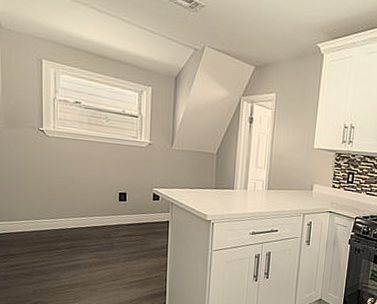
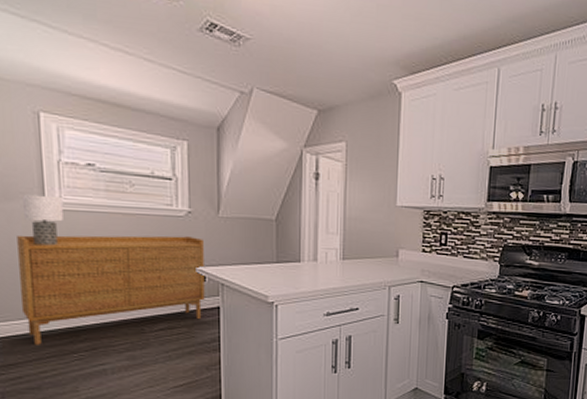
sideboard: none [21,154,159,241] -> present [17,235,205,345]
lamp: none [26,123,55,165] -> present [21,194,63,246]

